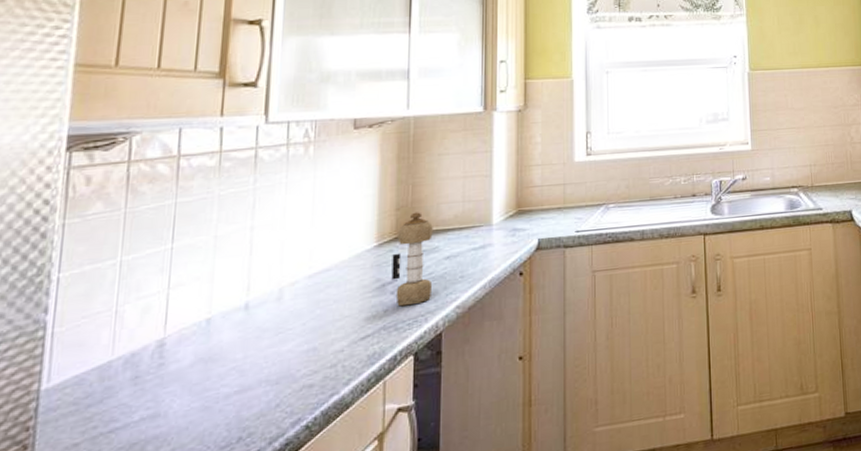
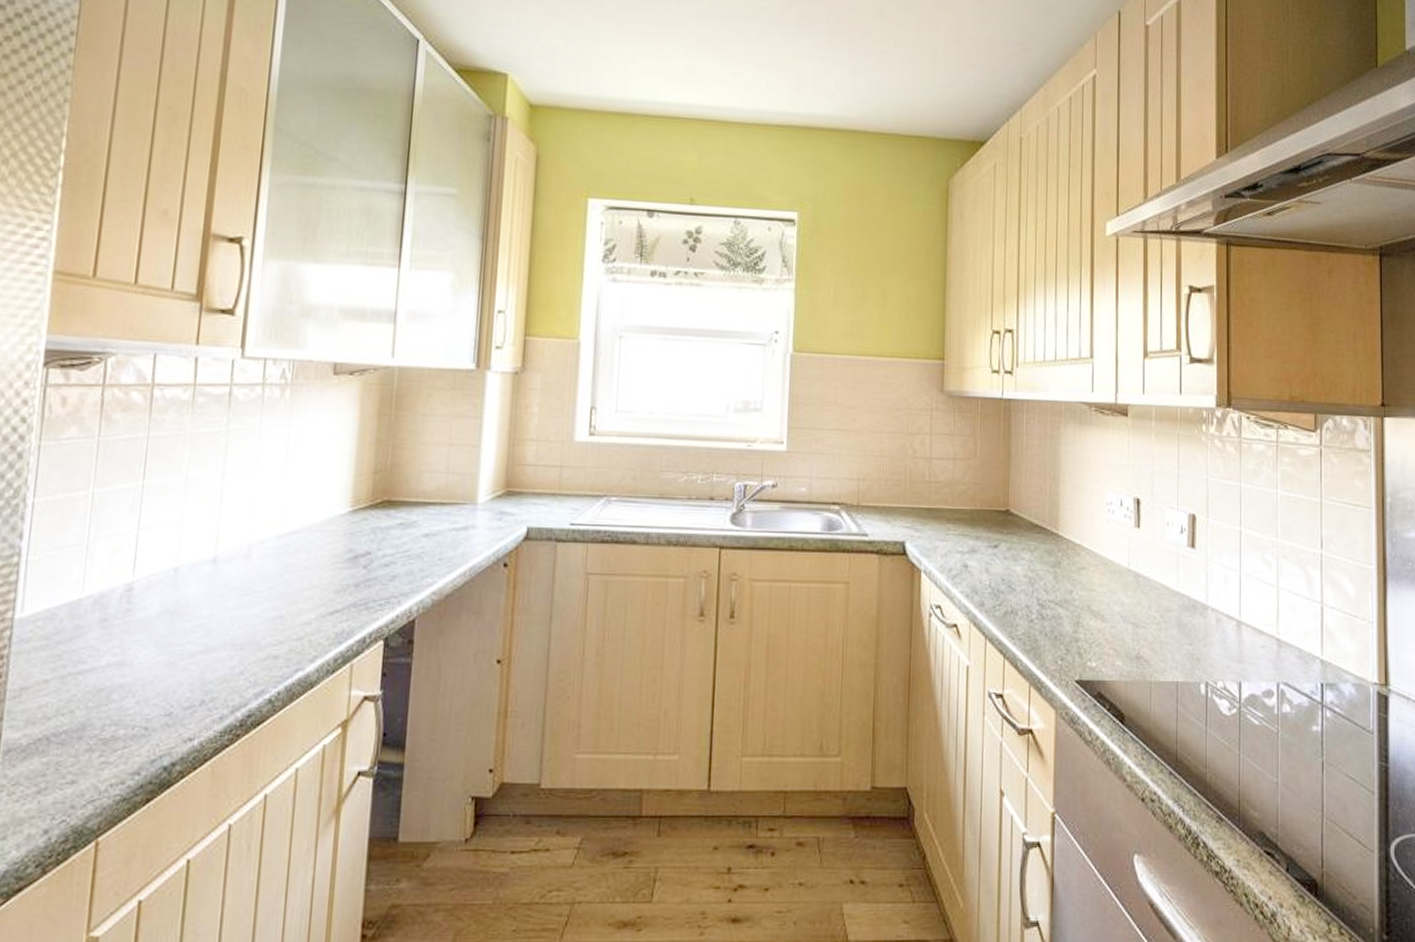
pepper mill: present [391,212,433,307] -> none [365,478,412,584]

